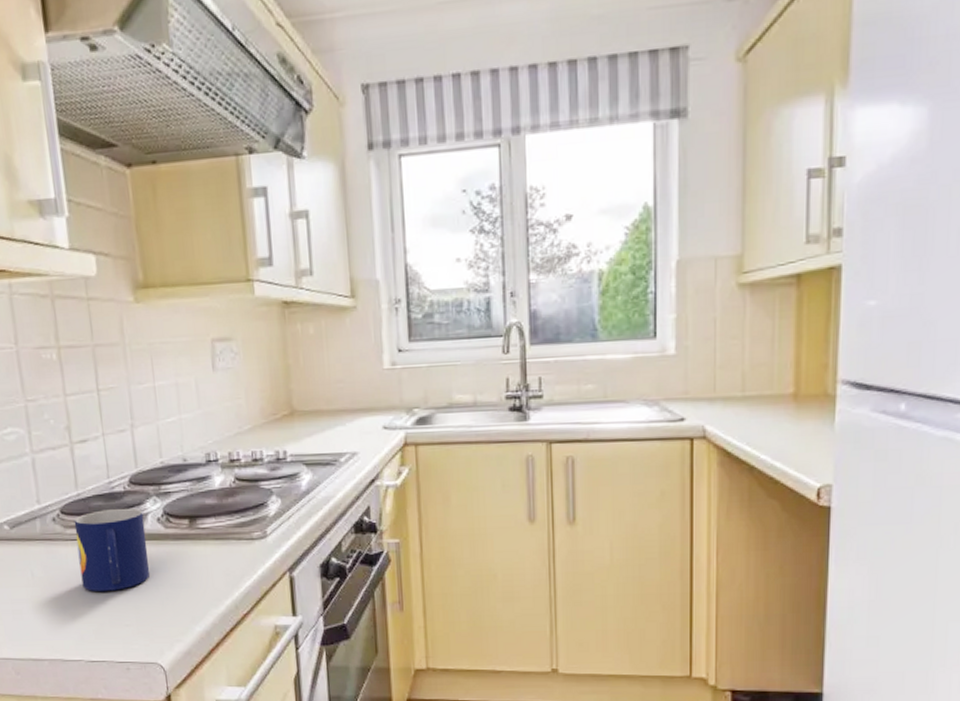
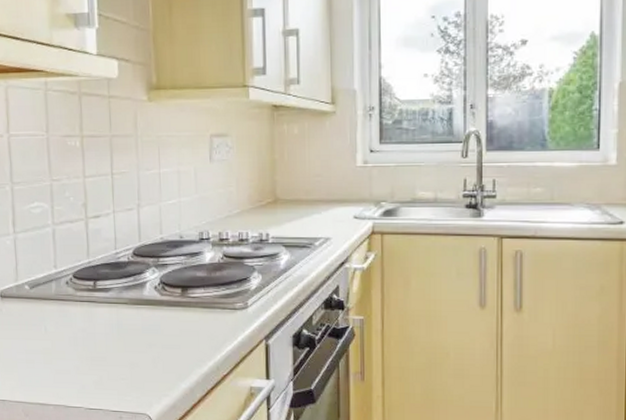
mug: present [74,508,149,592] -> none [84,276,145,348]

